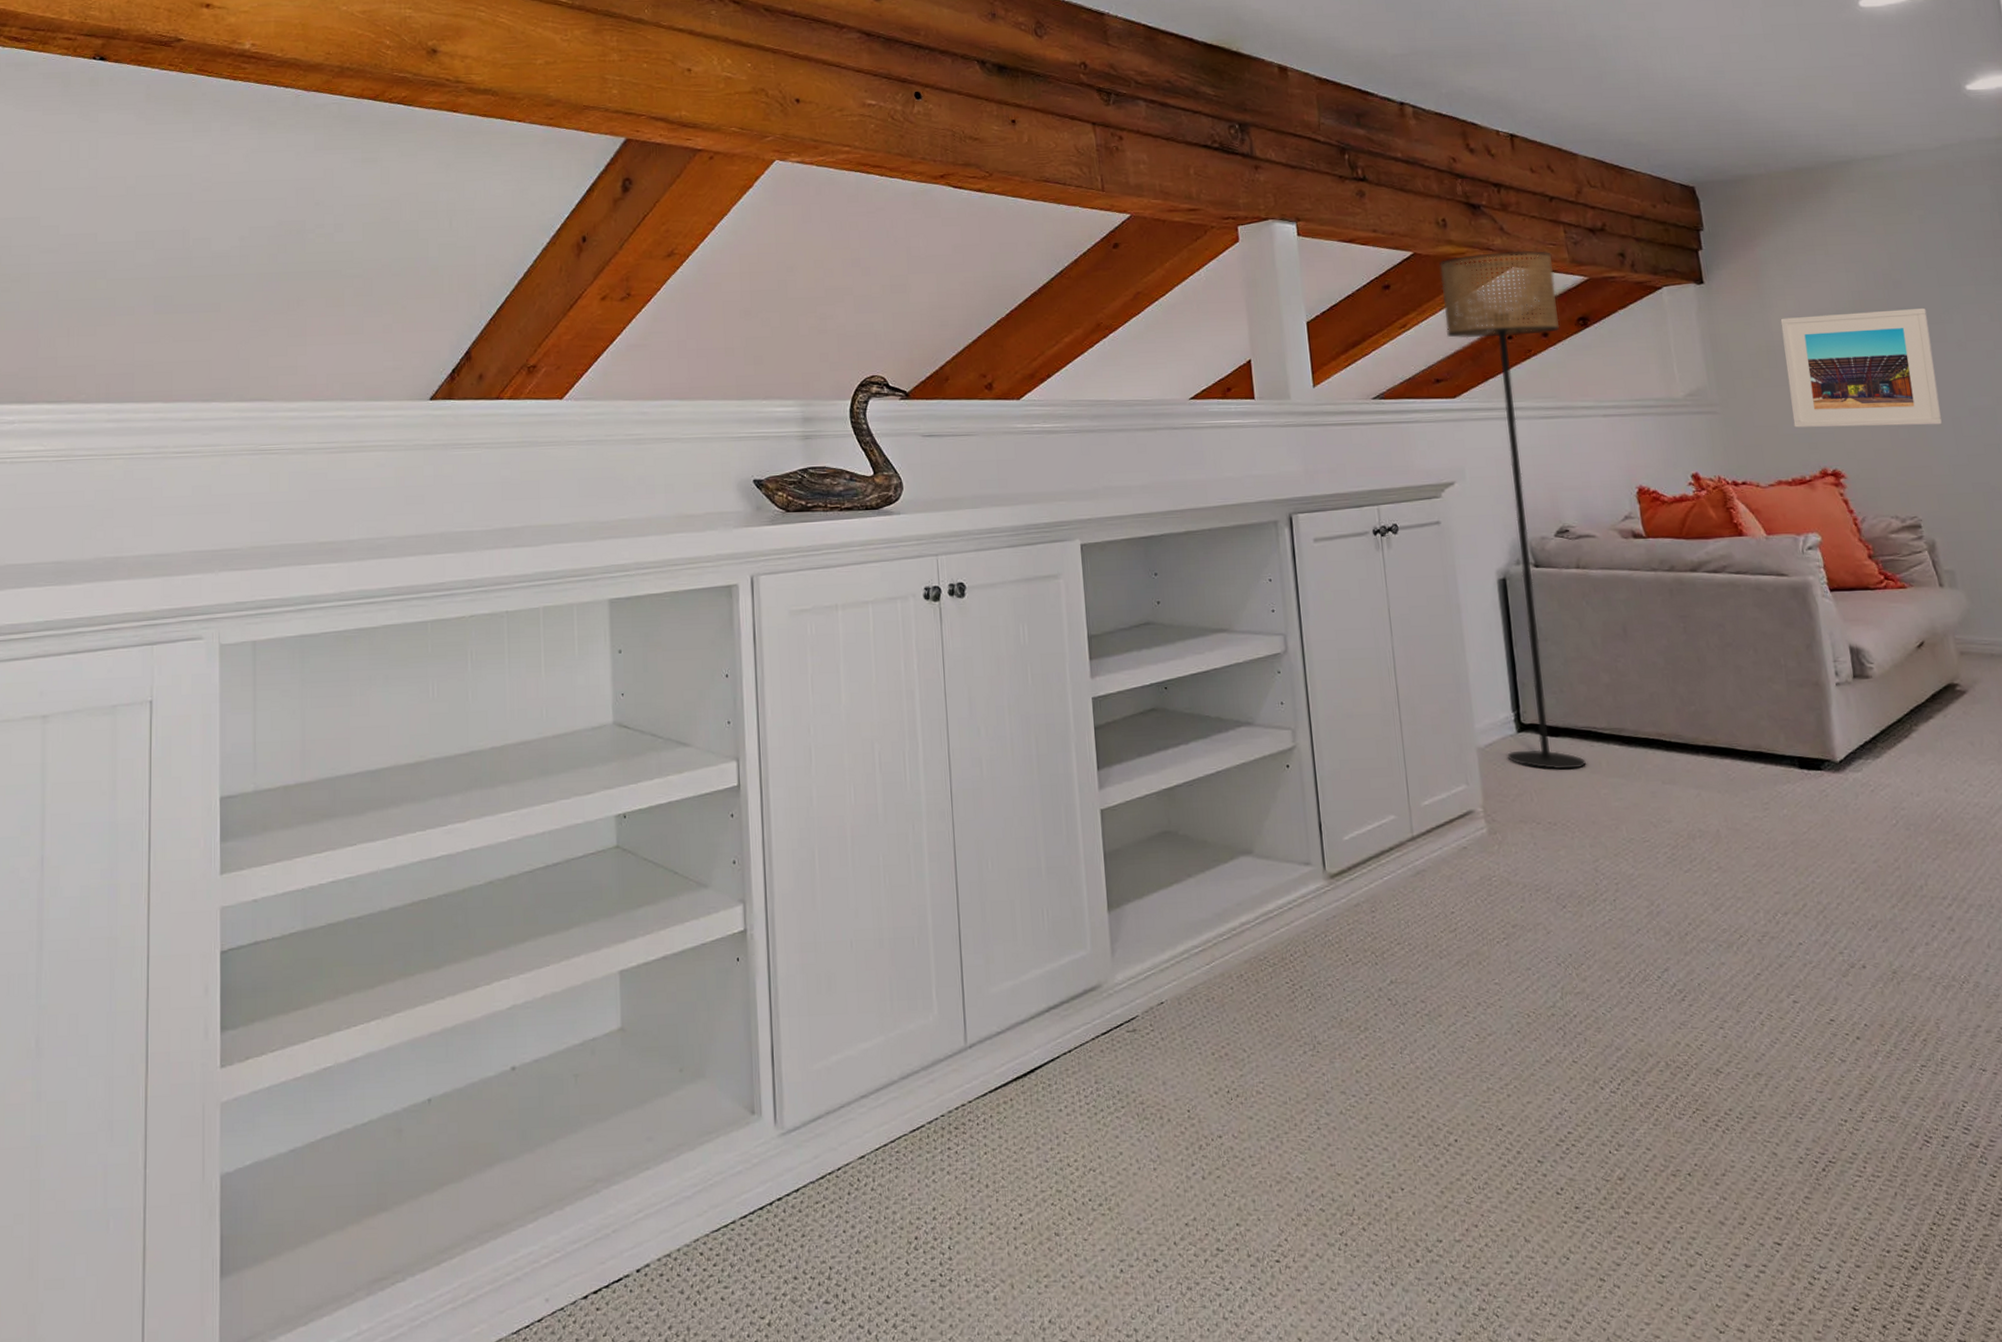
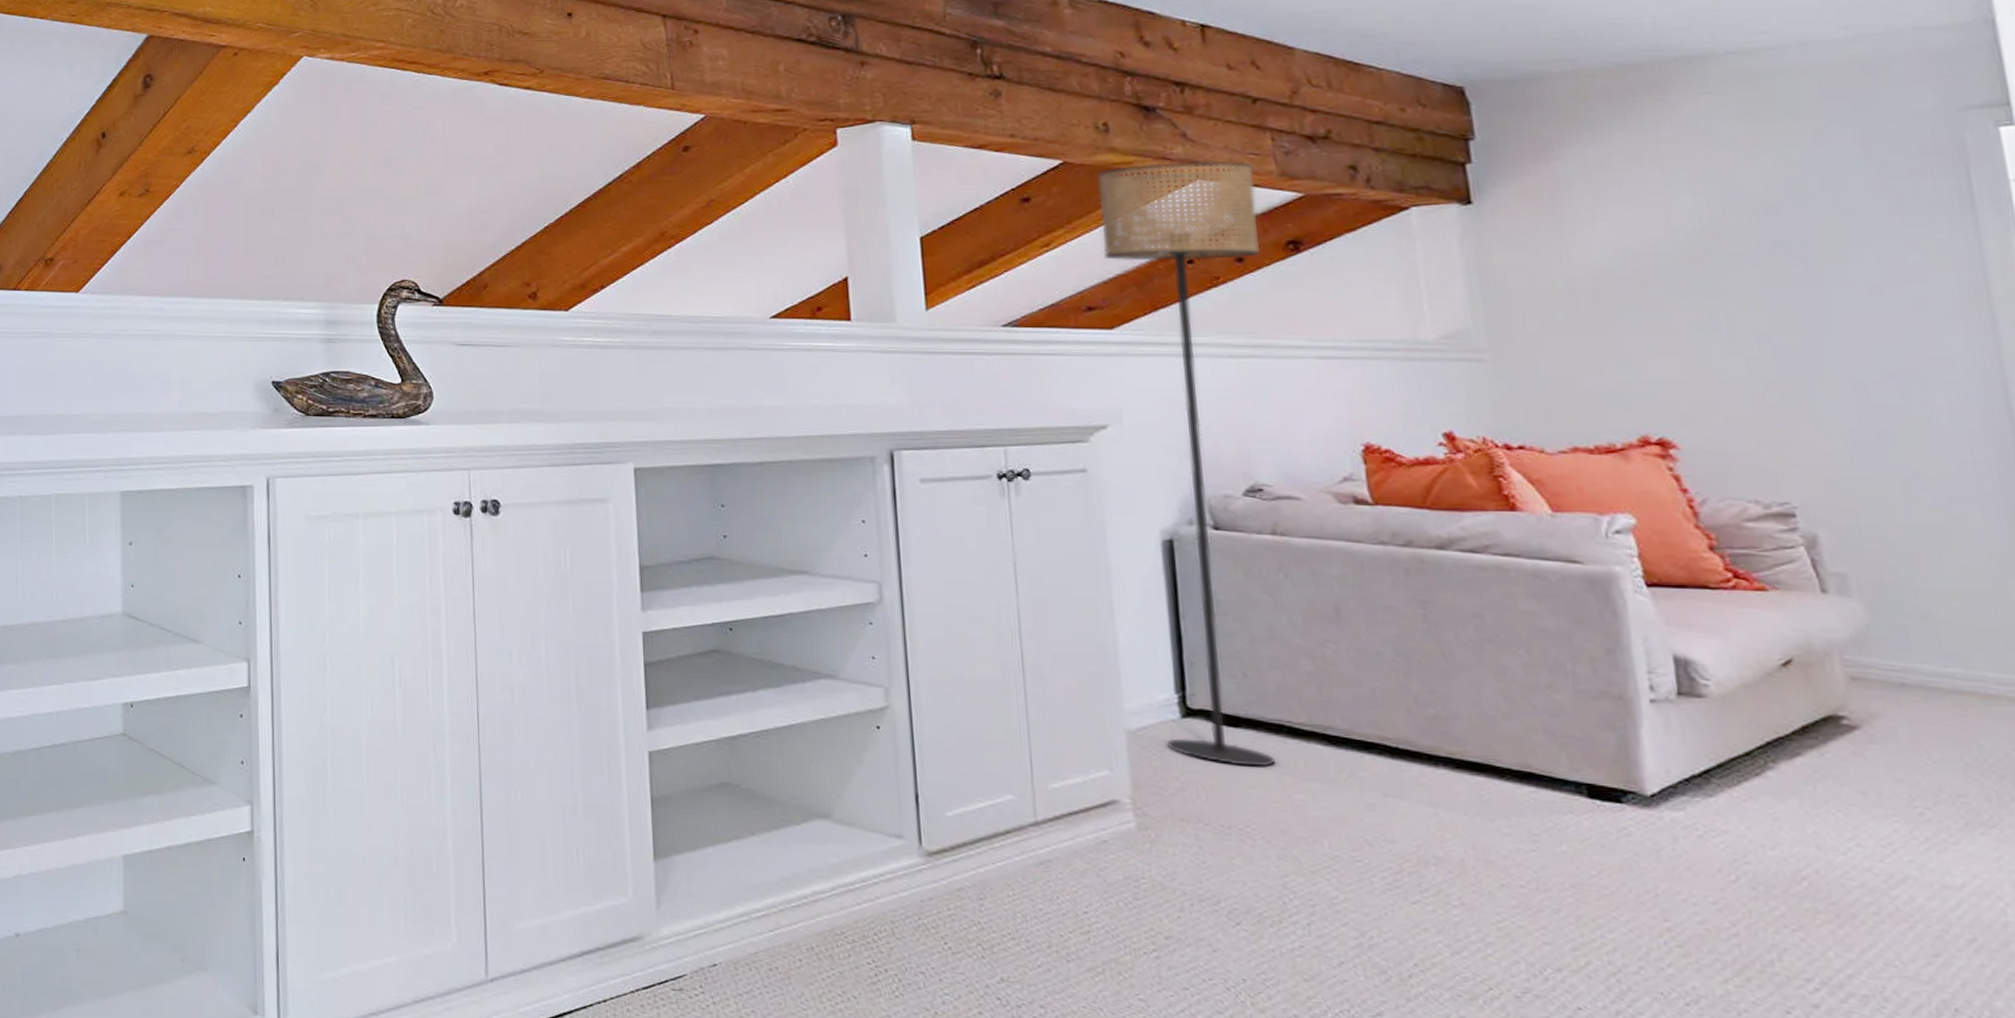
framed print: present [1780,307,1942,428] -> none [1586,240,1837,389]

